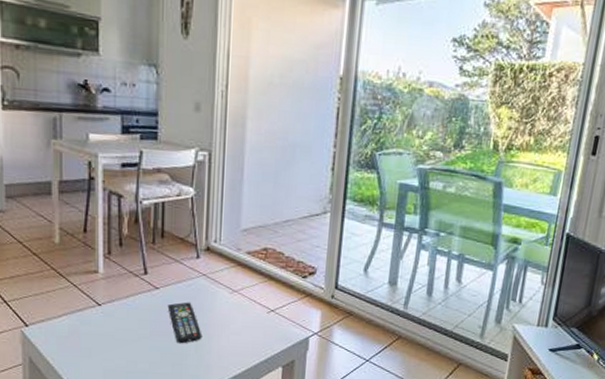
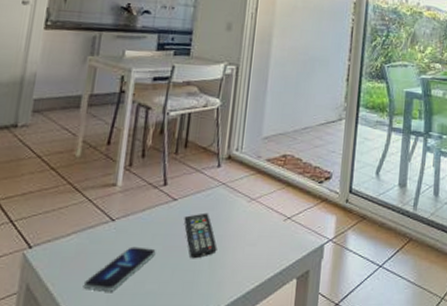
smartphone: none [80,330,144,368] -> present [83,246,156,292]

